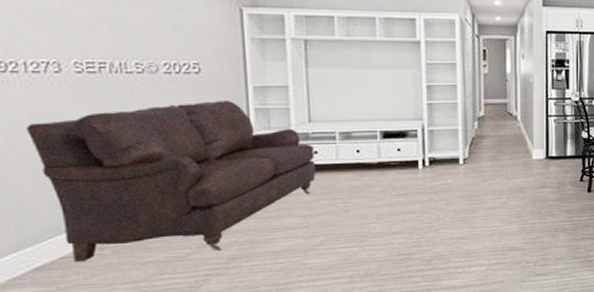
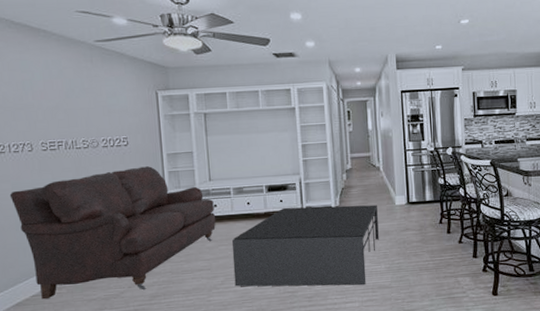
coffee table: none [335,157,512,248] -> present [232,204,379,287]

